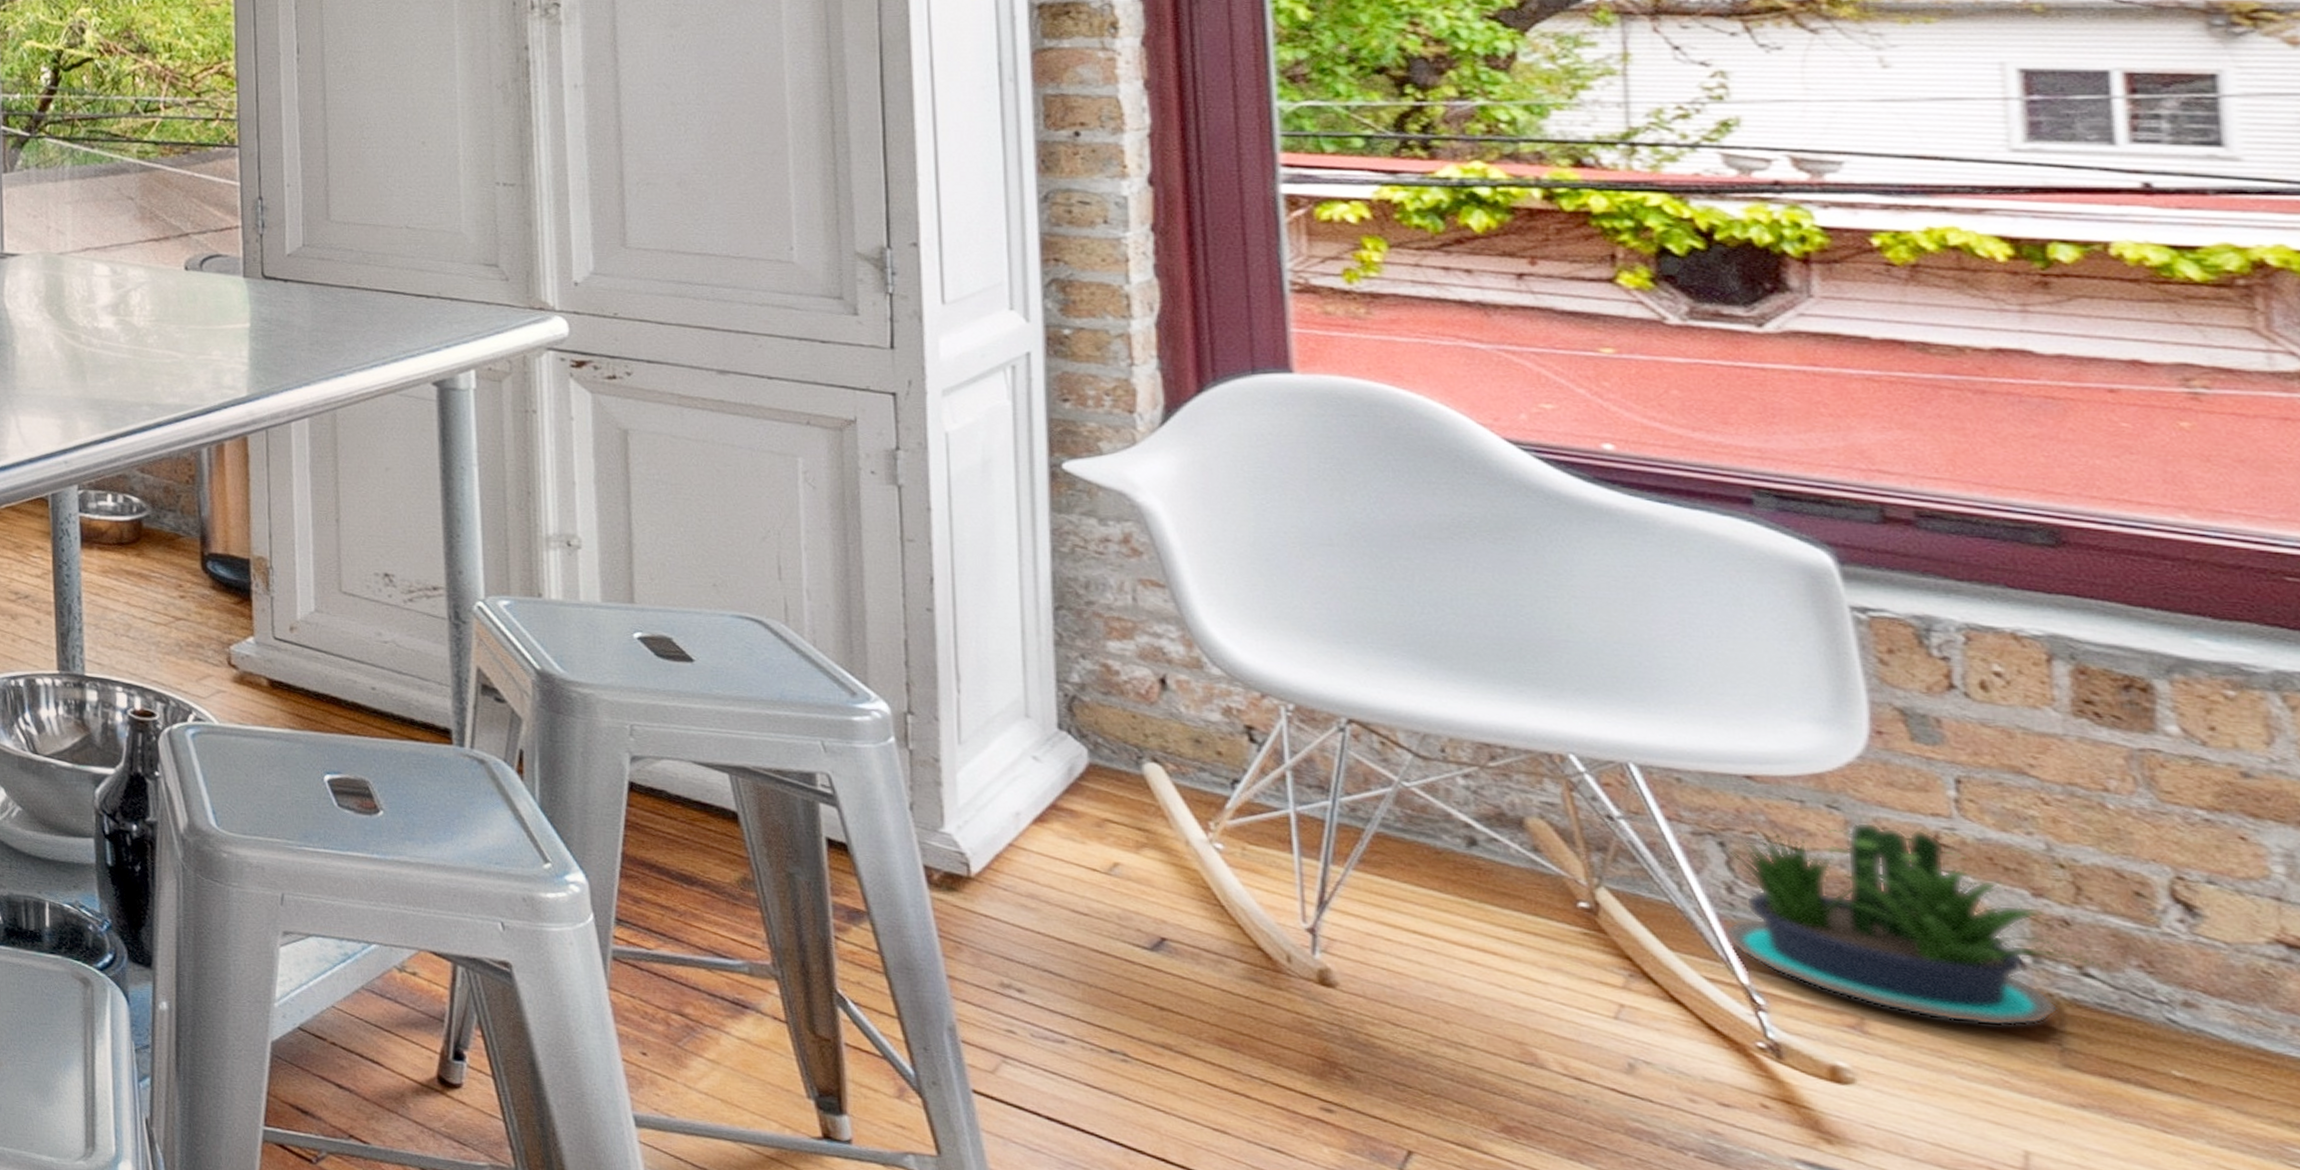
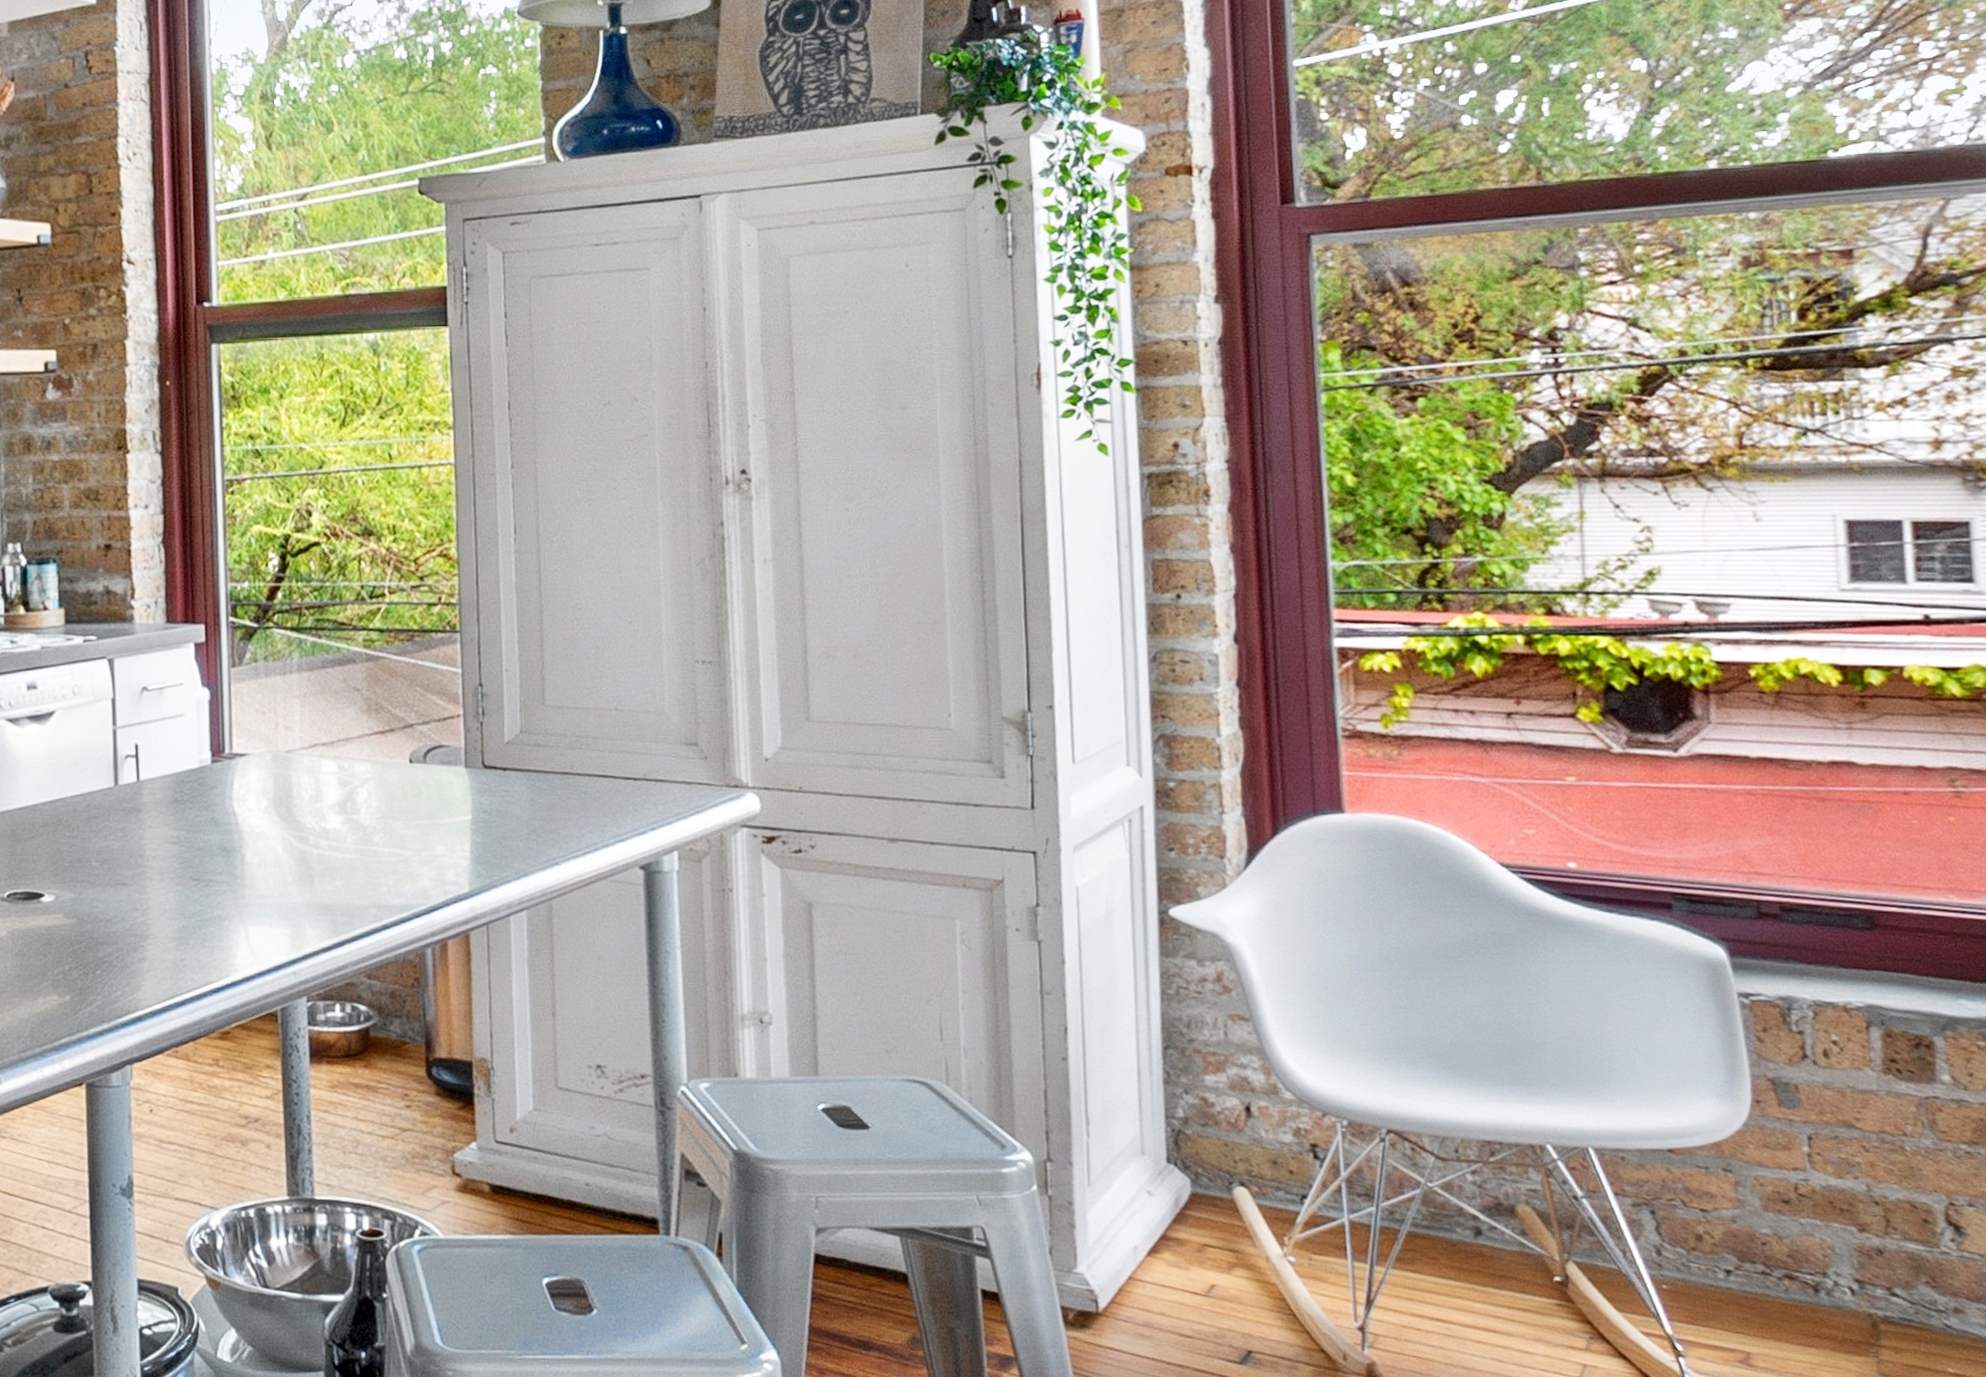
potted plant: present [1723,822,2105,1027] -> none [1654,1181,1905,1348]

